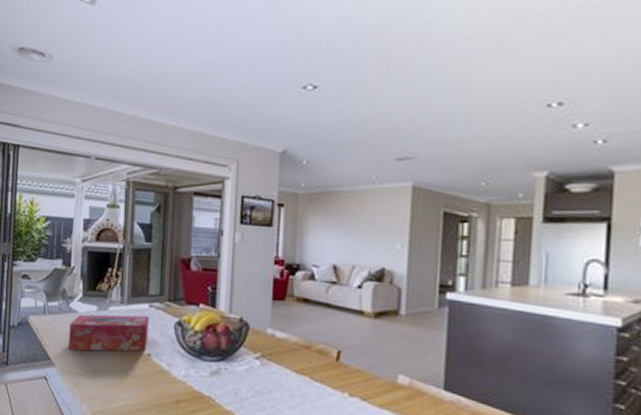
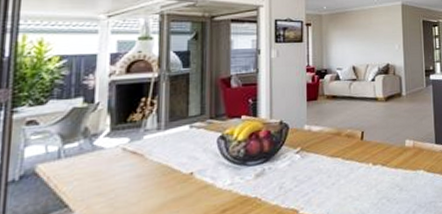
tissue box: present [68,314,150,352] -> none [92,137,191,192]

